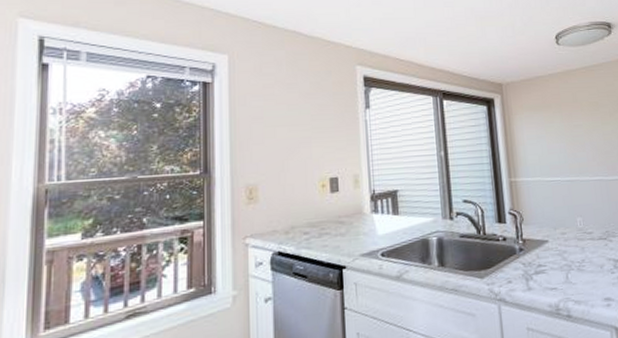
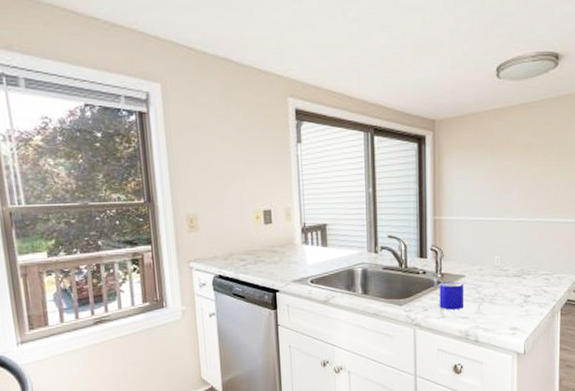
mug: none [522,248,551,281] -> present [439,281,464,310]

